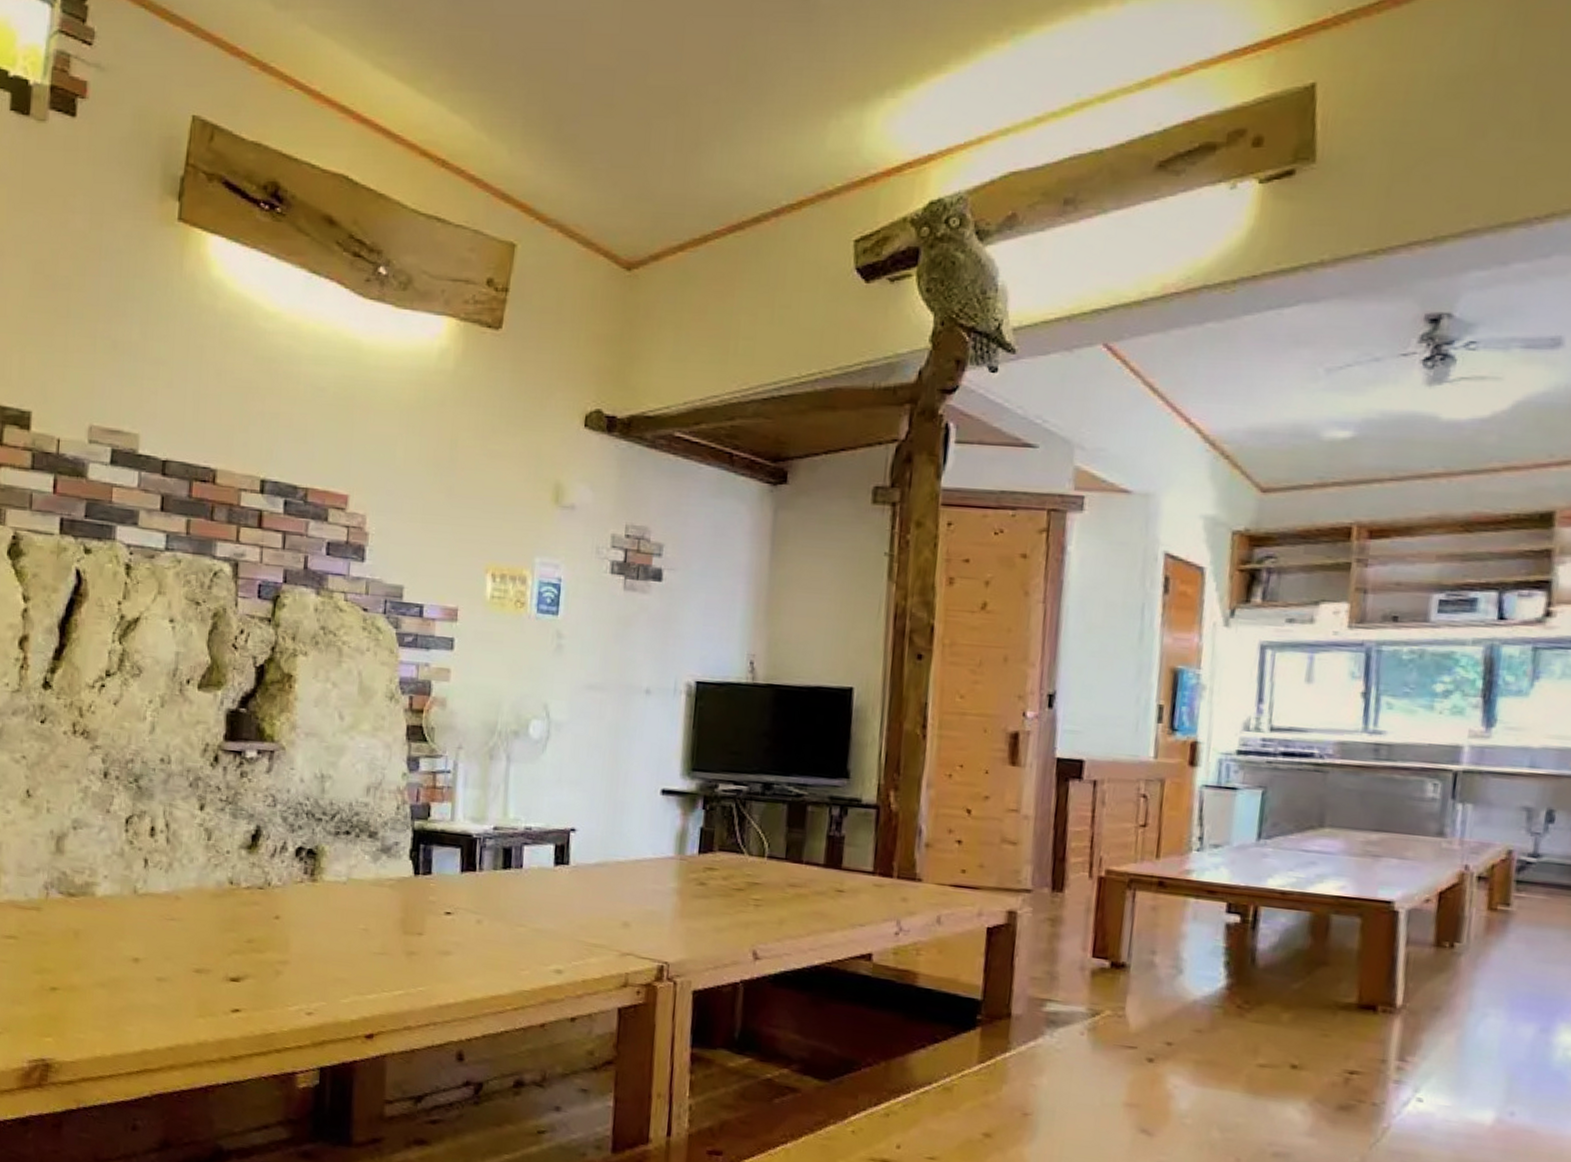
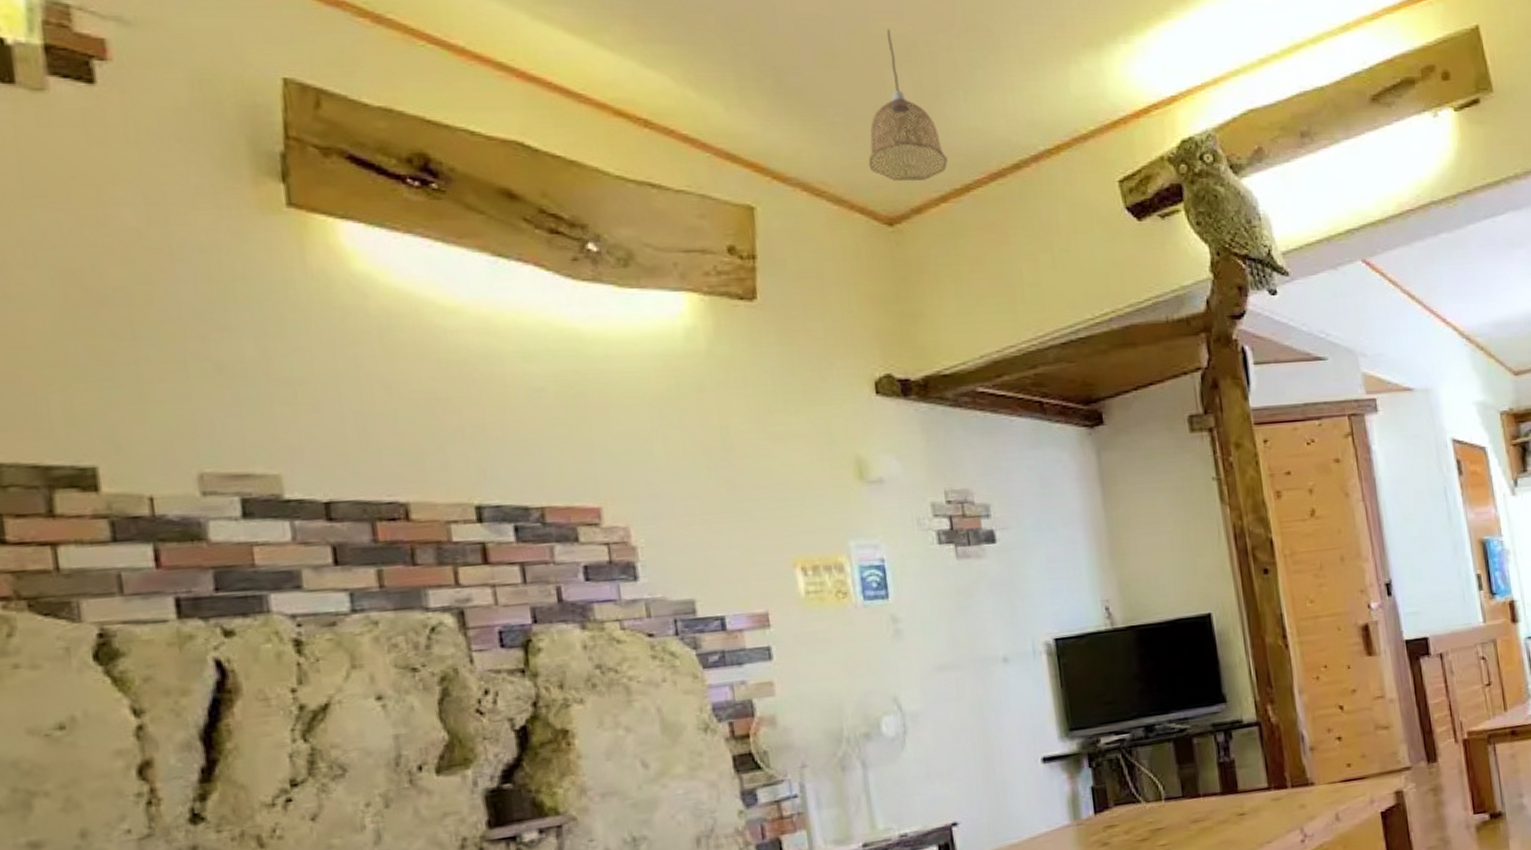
pendant lamp: none [620,80,693,228] -> present [868,29,948,181]

